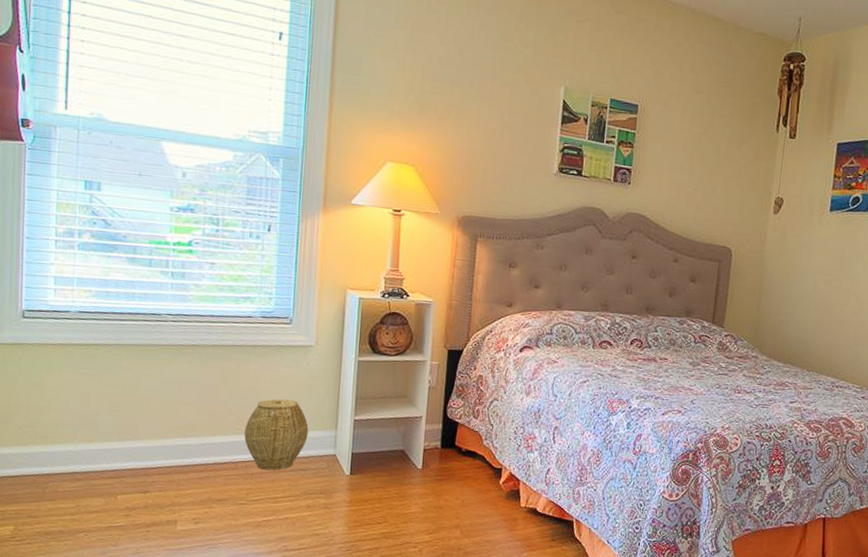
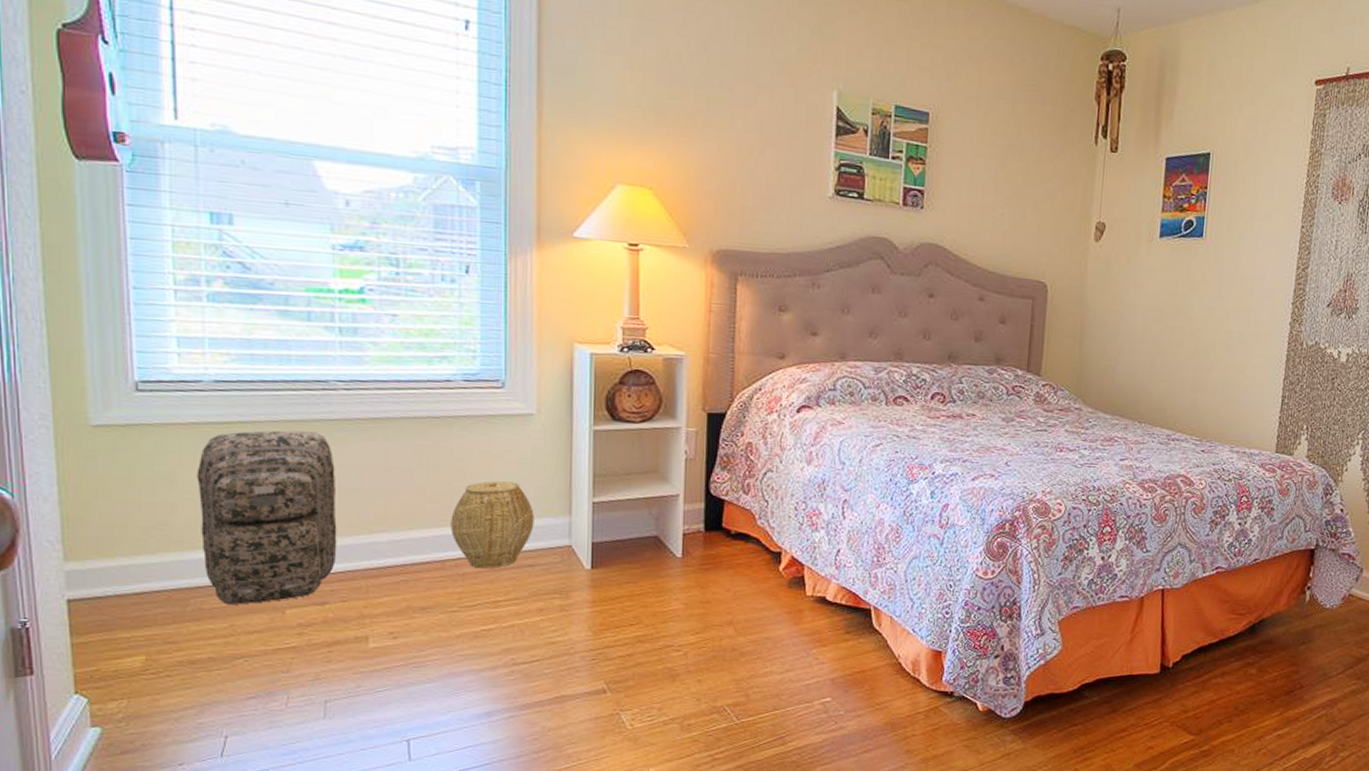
backpack: none [61,352,162,490] -> present [196,430,337,605]

